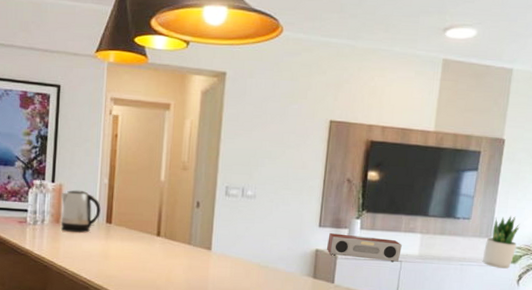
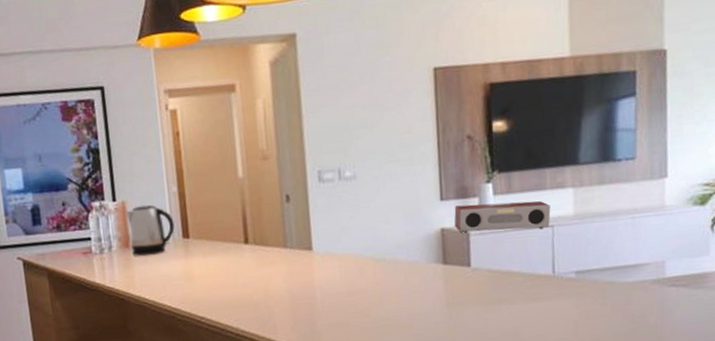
planter: present [483,216,520,269] -> none [660,145,704,215]

